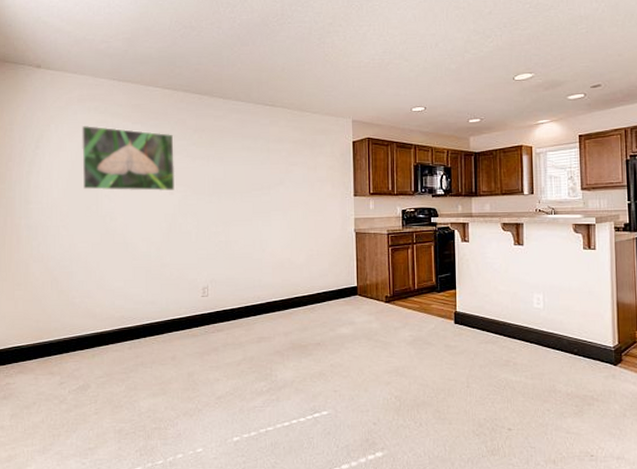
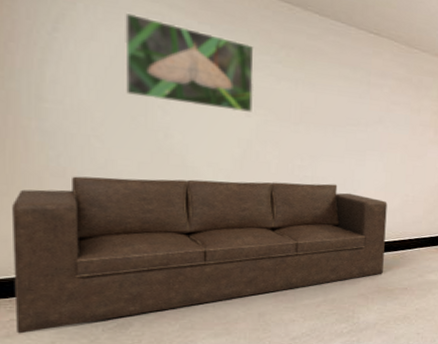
sofa: none [9,246,295,396] -> present [12,176,388,334]

